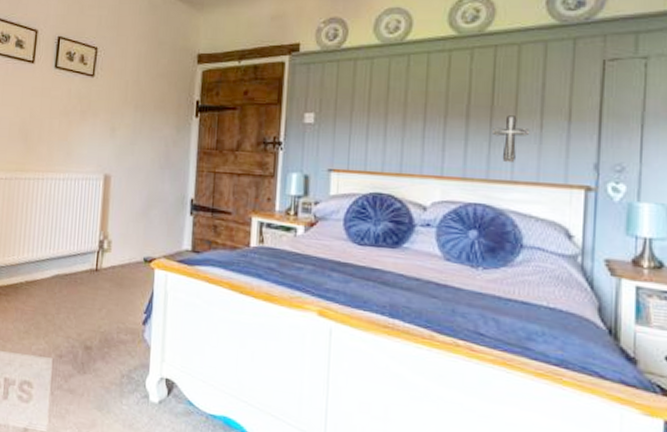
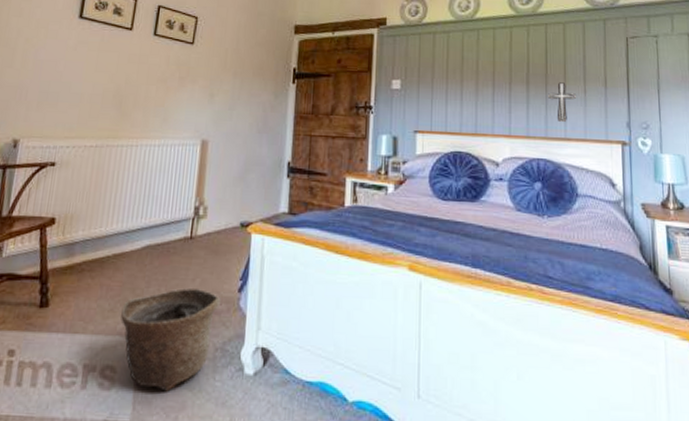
basket: none [35,317,126,410] -> present [121,288,221,392]

